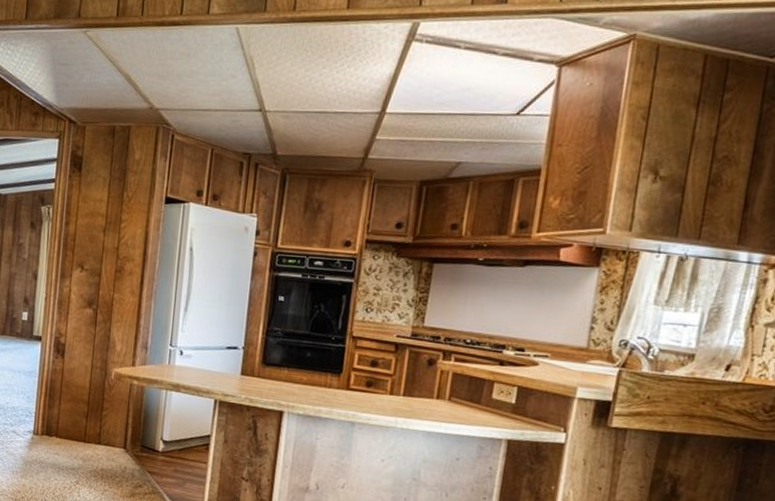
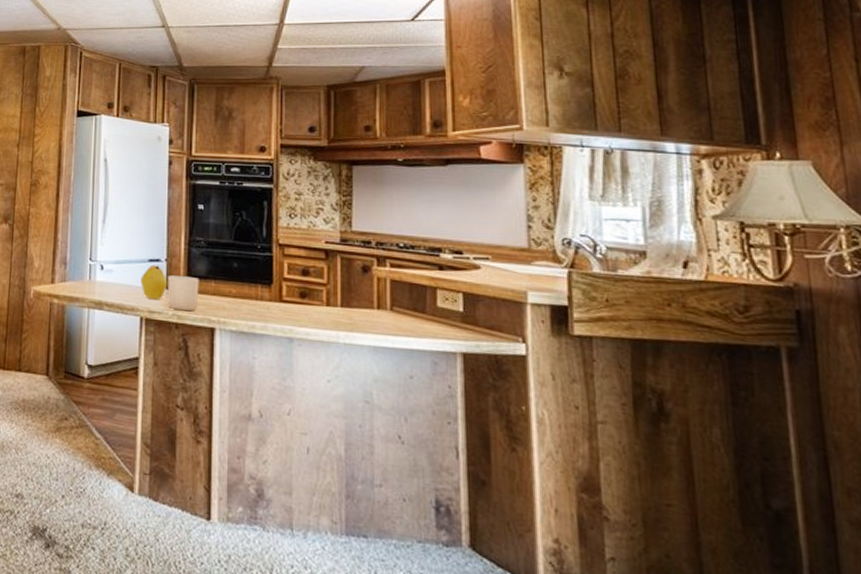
fruit: none [217,352,243,385] -> present [140,264,168,300]
mug: none [241,362,273,396] -> present [167,275,199,312]

